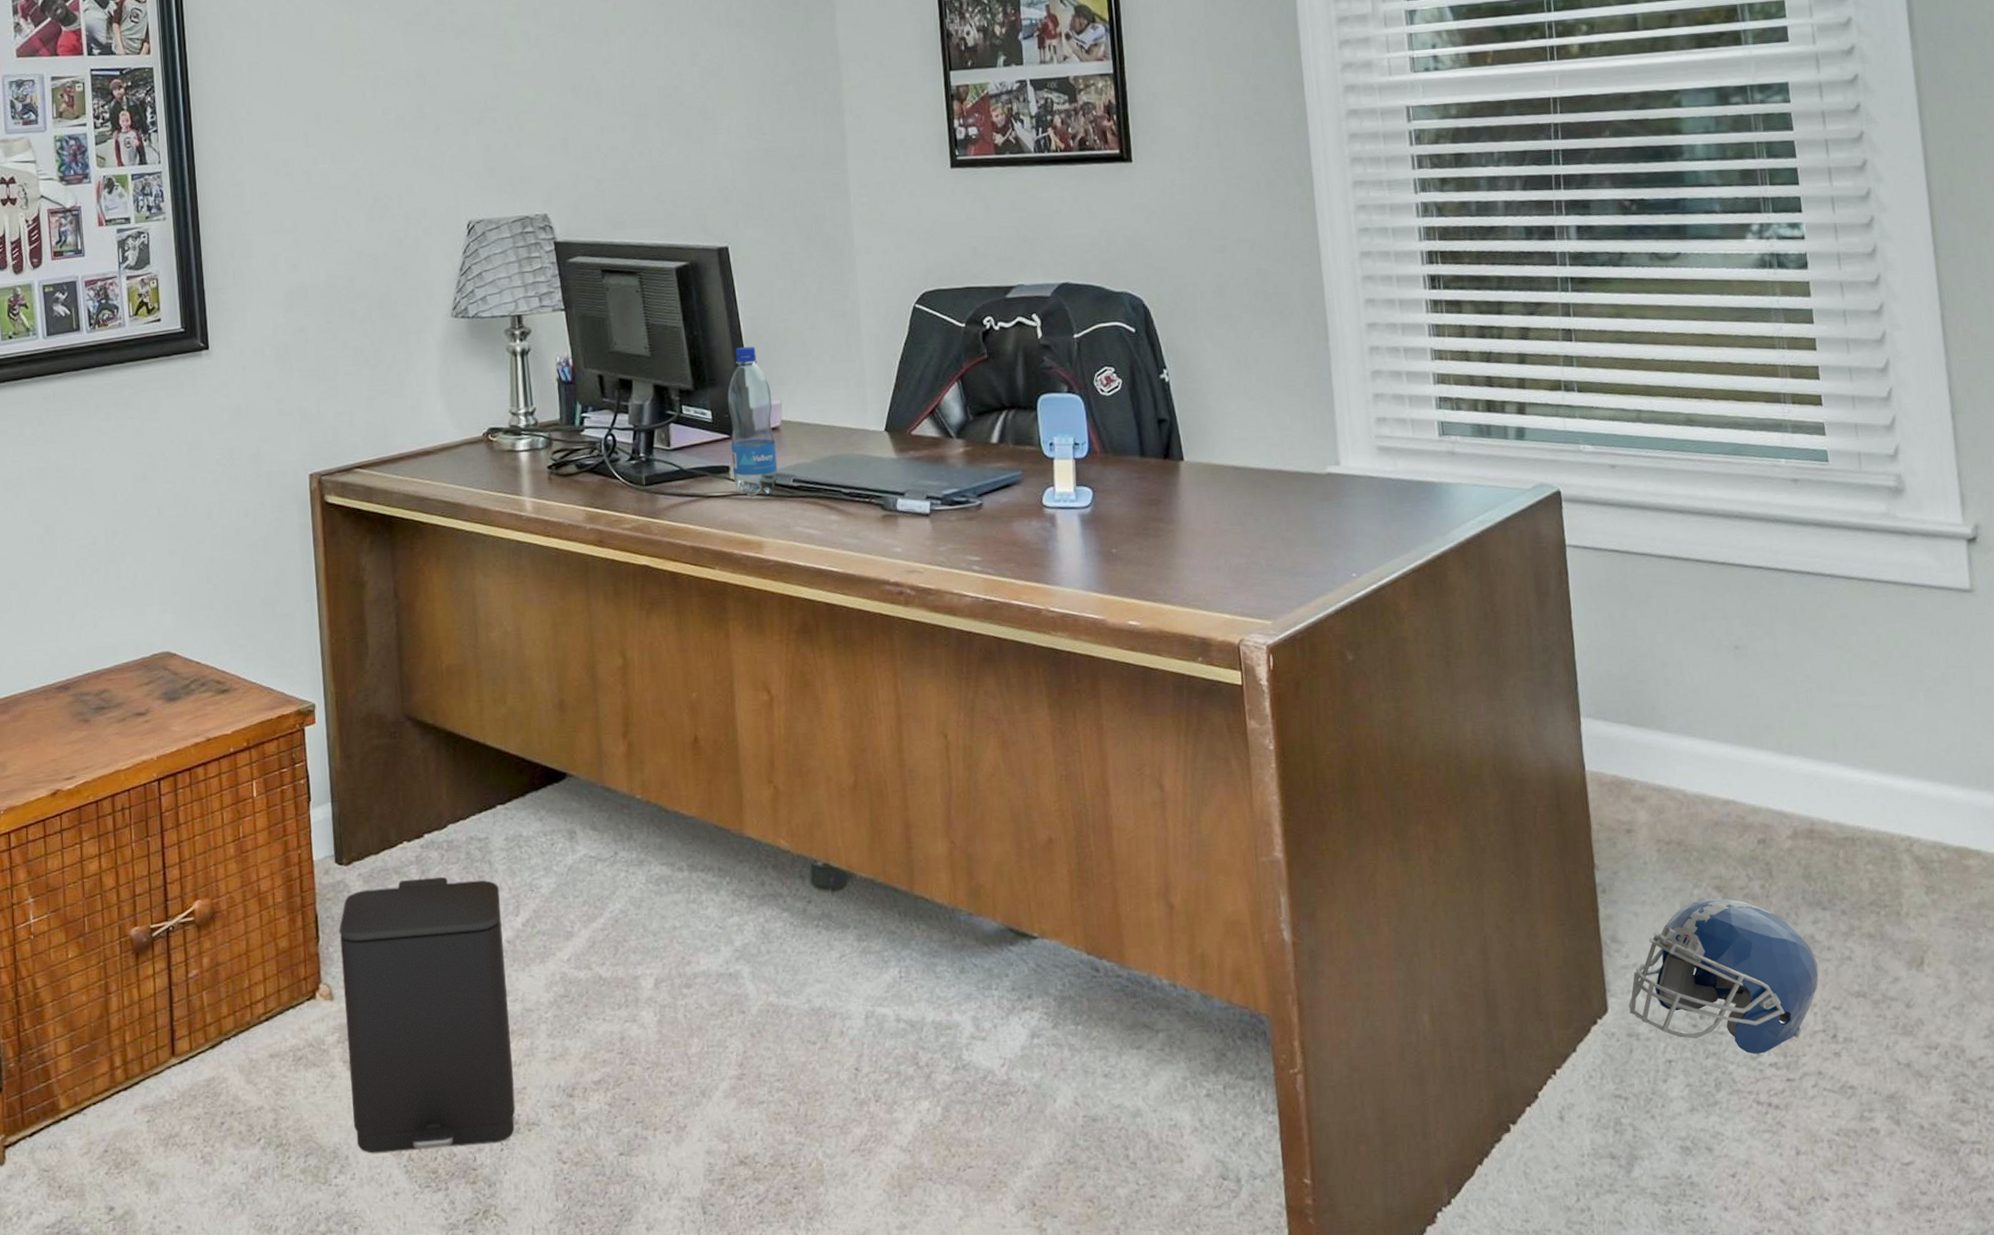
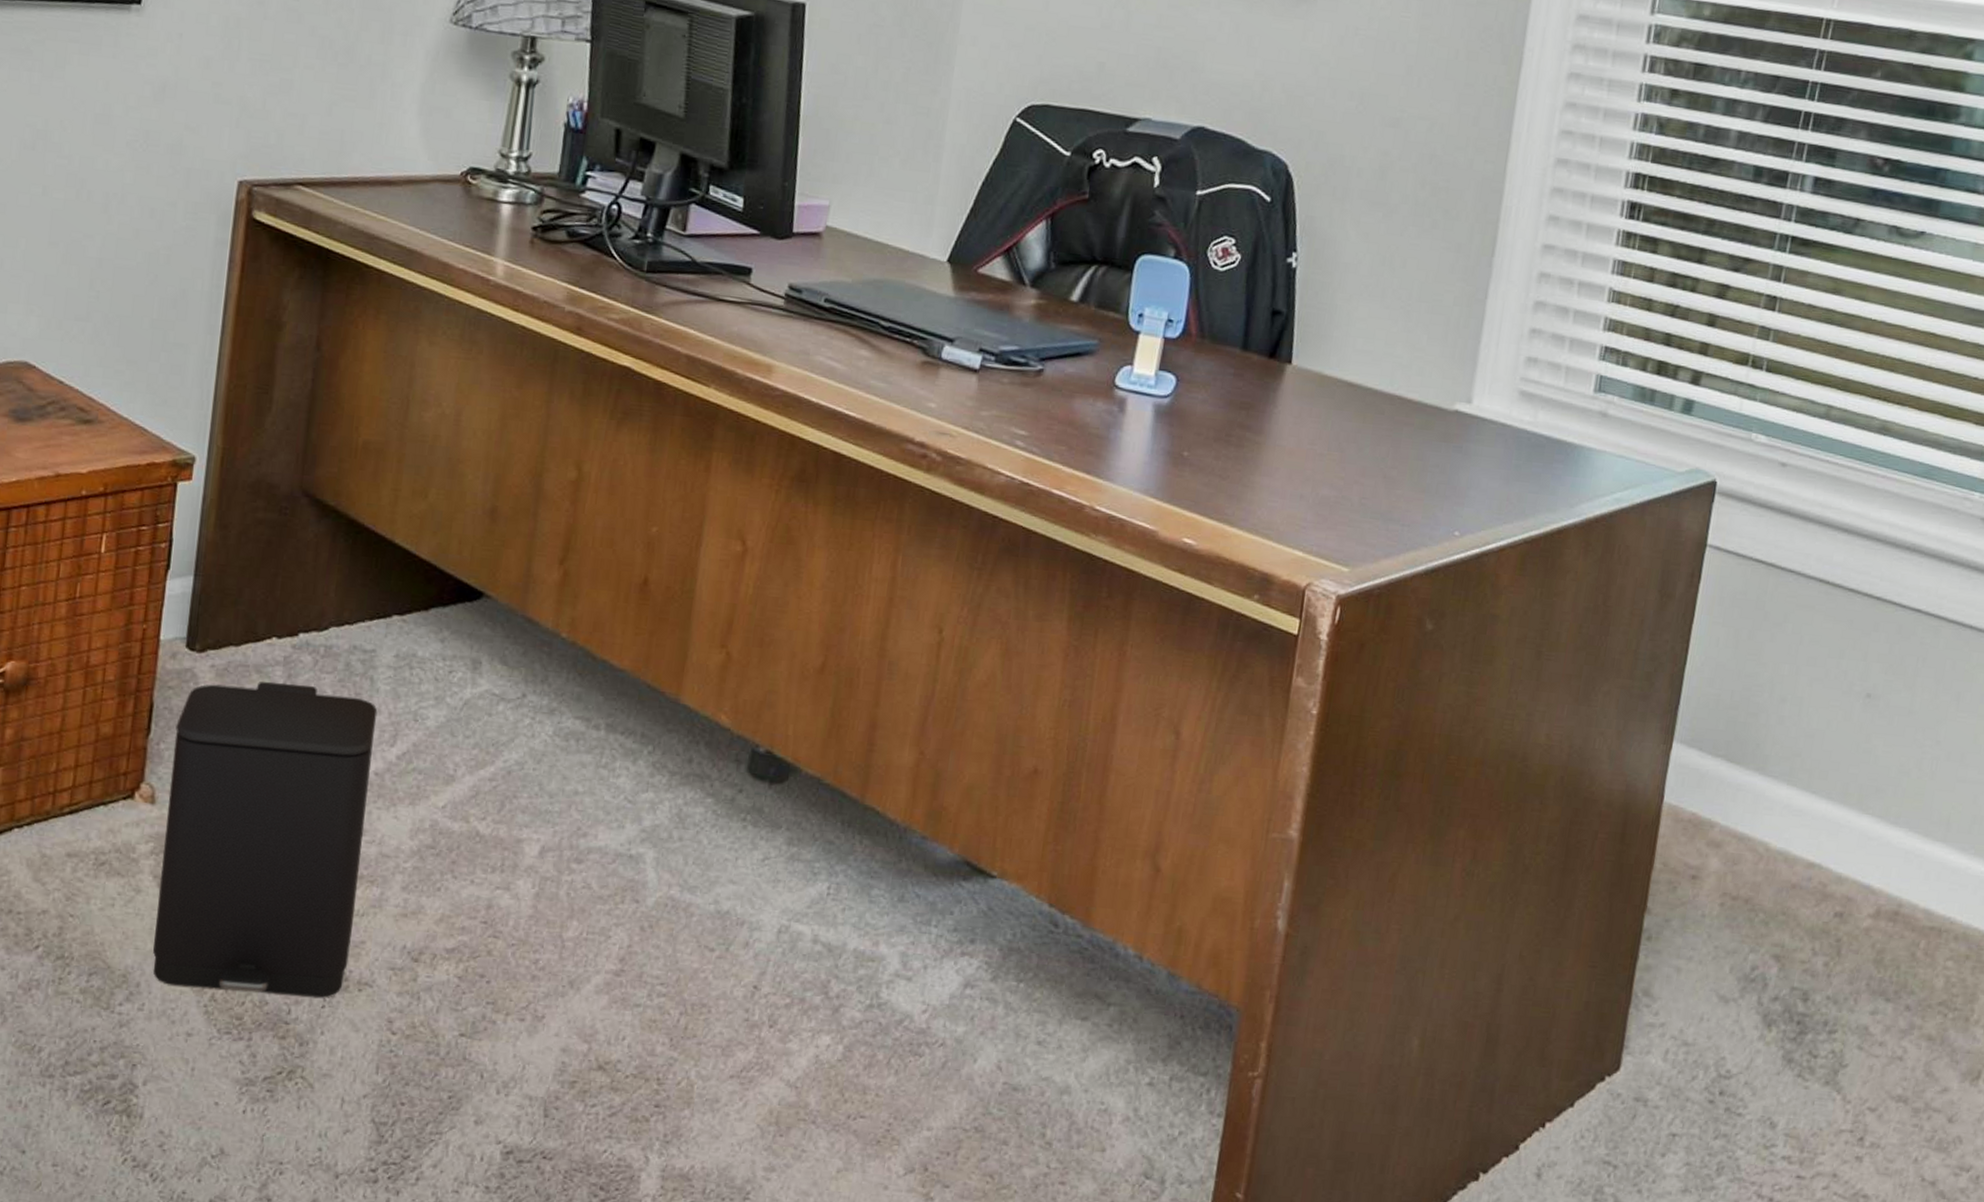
bottle: present [727,346,778,497] -> none [754,127,821,313]
football helmet: present [1628,898,1819,1054] -> none [1643,966,1865,1144]

